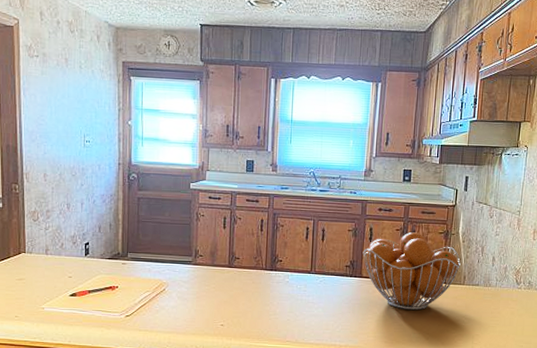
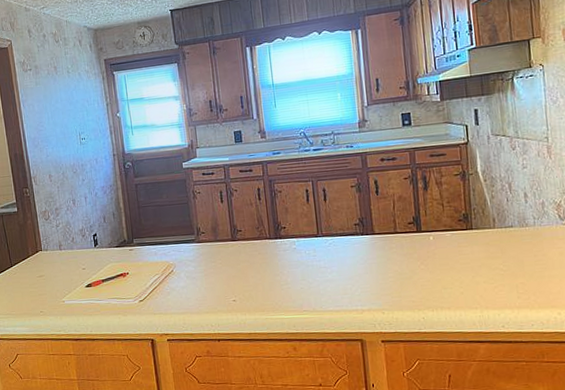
fruit basket: present [362,232,461,311] -> none [370,178,486,264]

